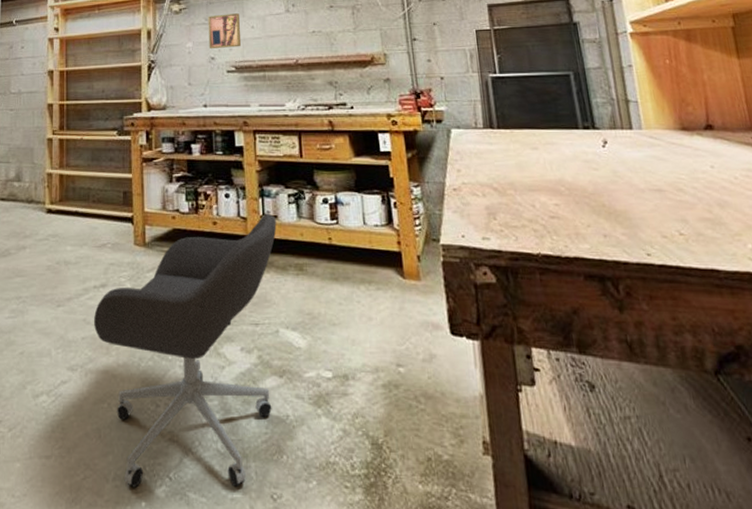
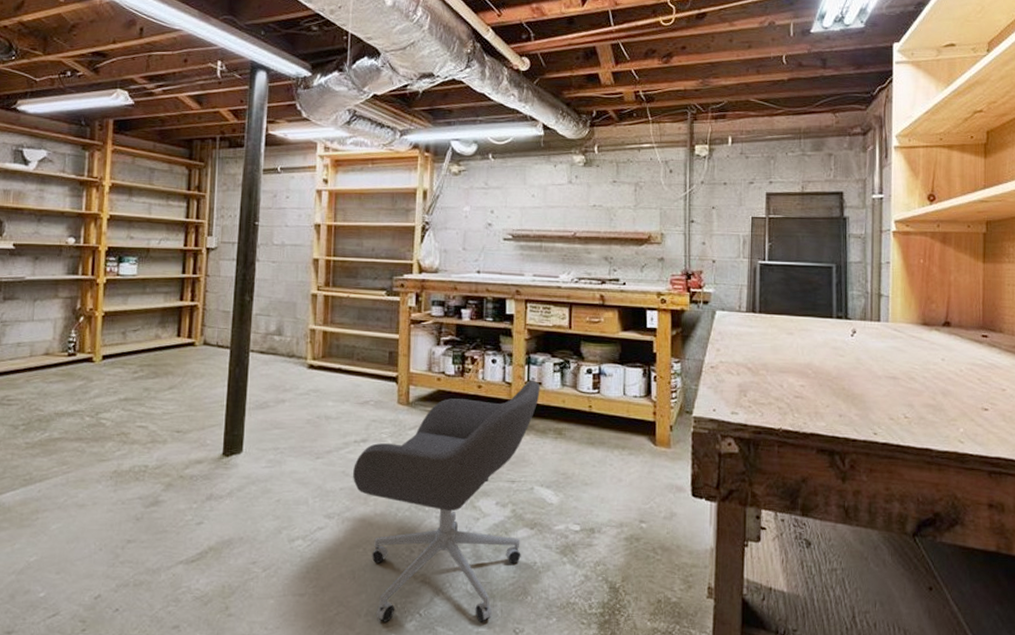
wall art: present [208,13,242,50] -> none [486,180,521,215]

